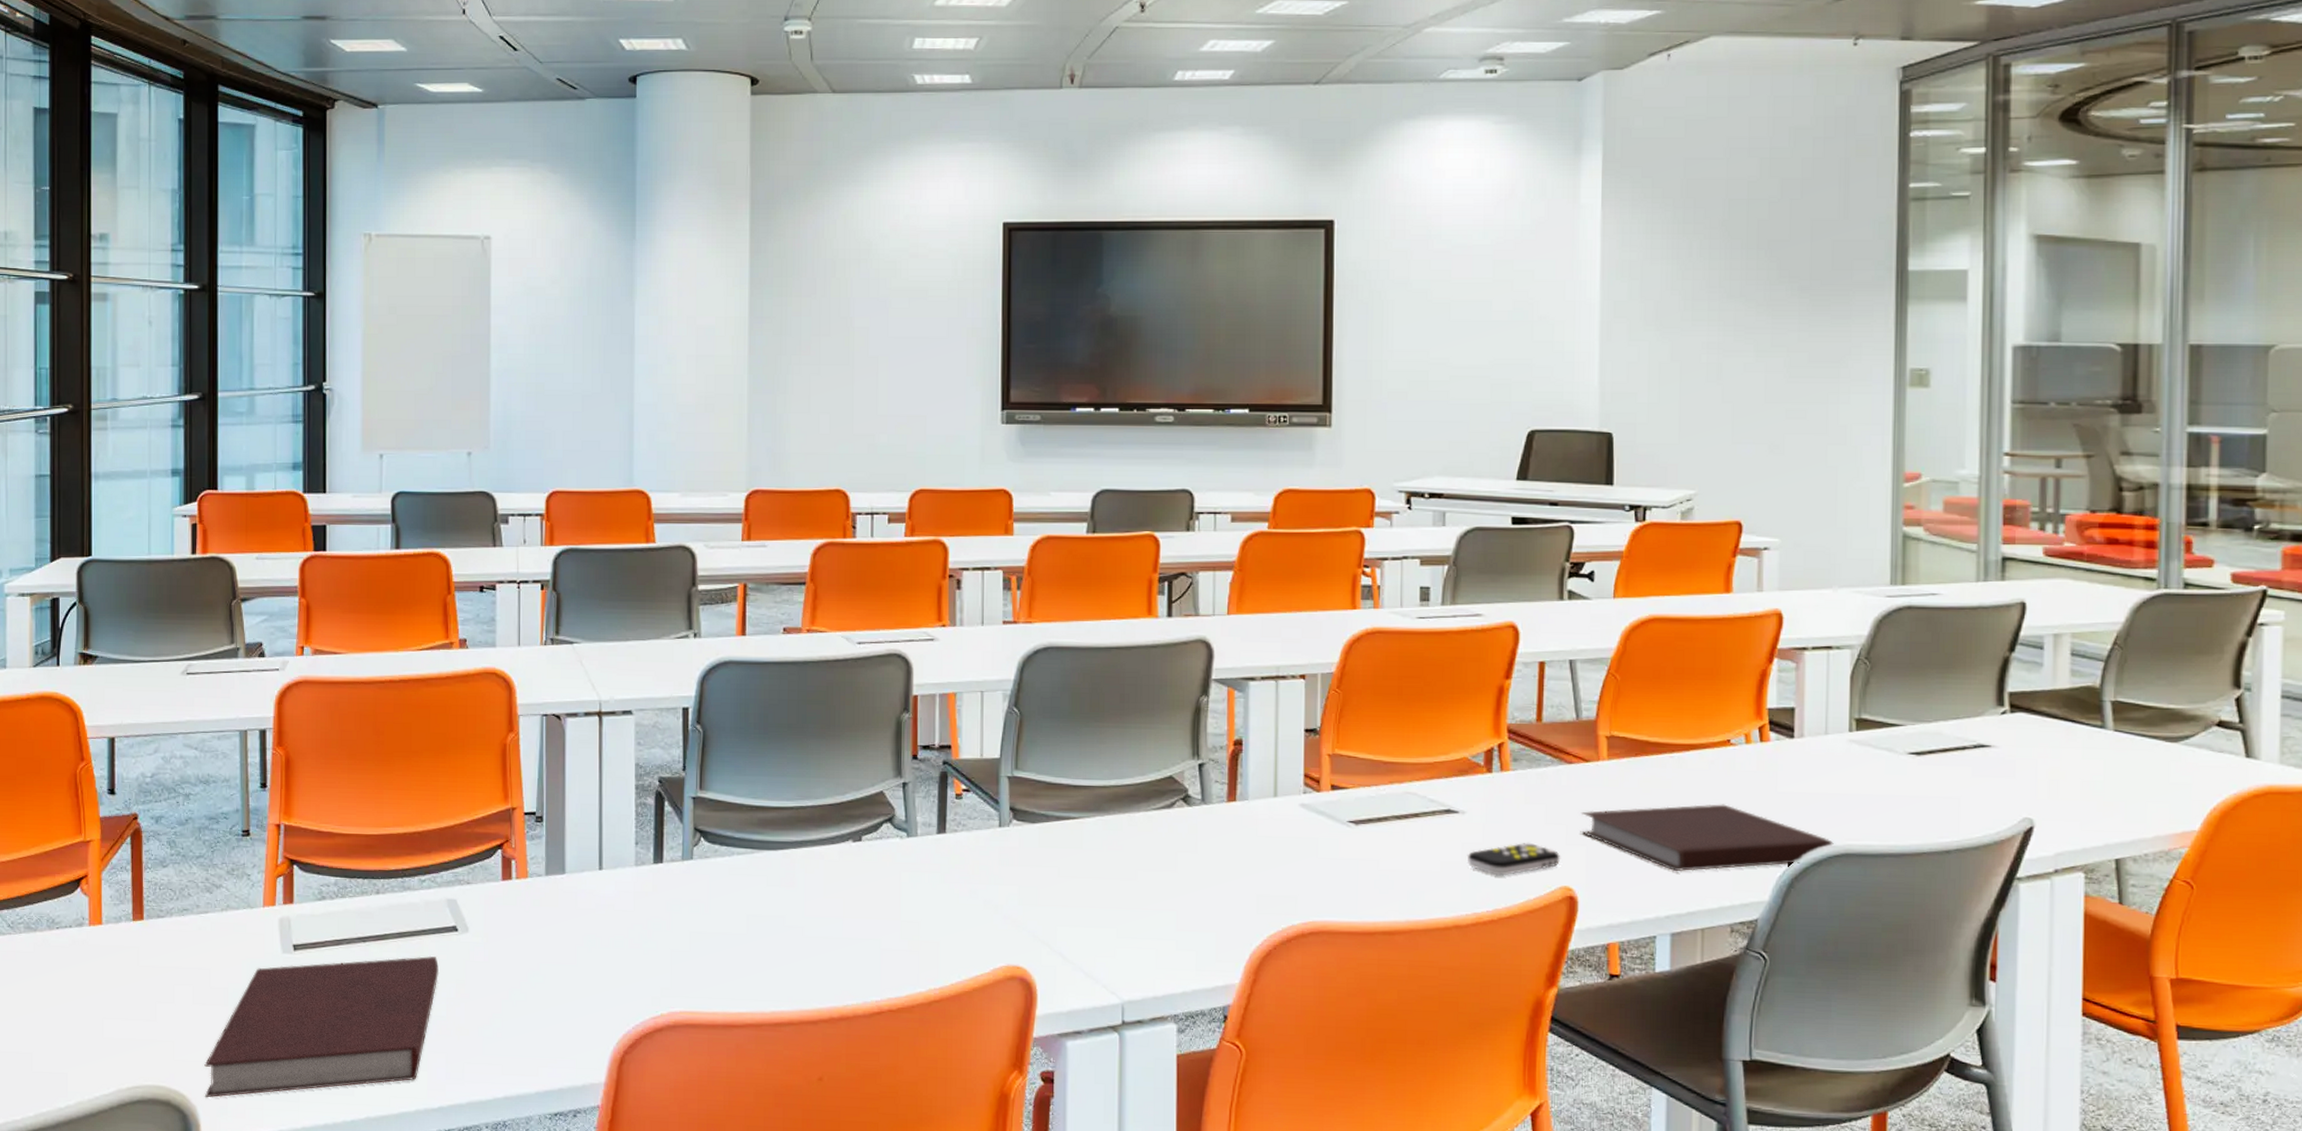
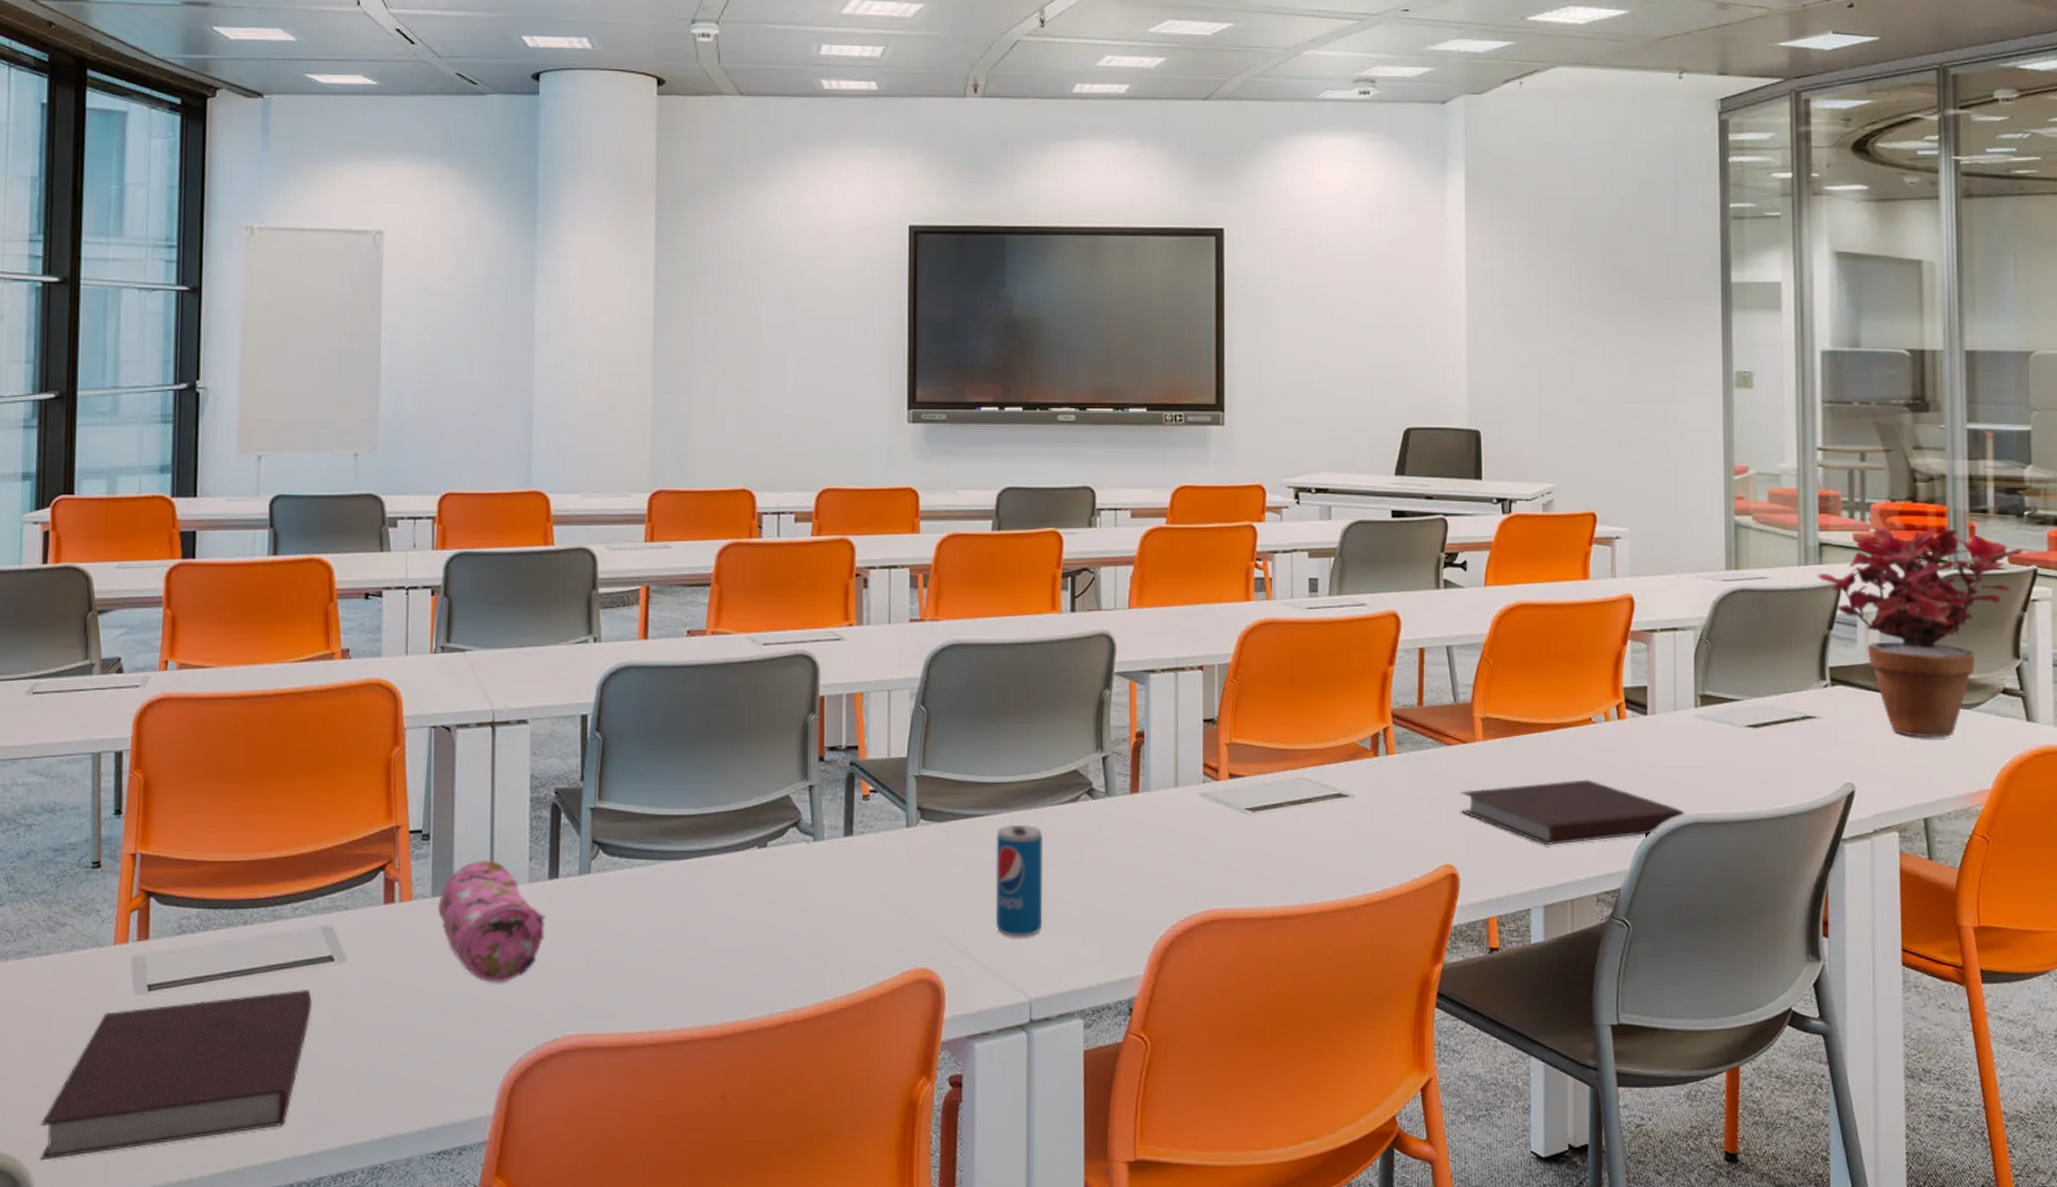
pencil case: none [550,842,651,959] -> present [437,859,546,983]
beverage can: none [1088,828,1136,940] -> present [995,824,1042,937]
remote control: present [1467,842,1561,876] -> none [1357,822,1443,857]
potted plant: none [1998,540,2252,773] -> present [1817,527,2024,738]

